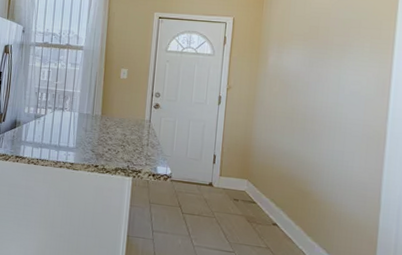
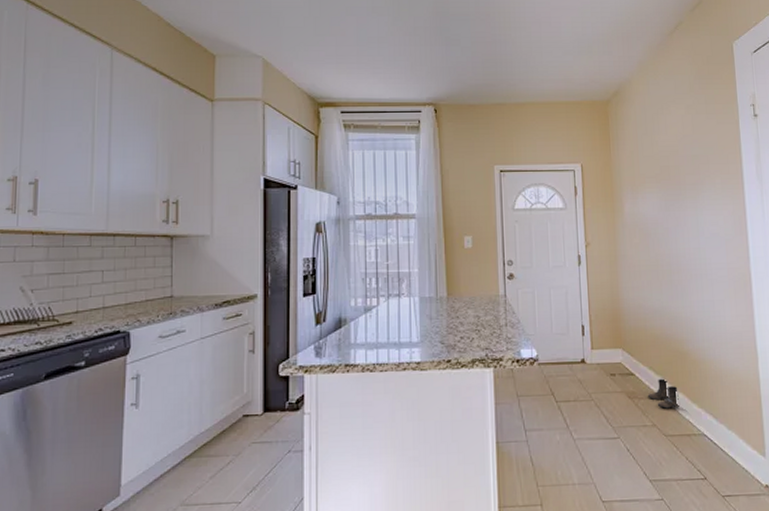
boots: none [265,210,296,238] -> present [647,378,681,409]

